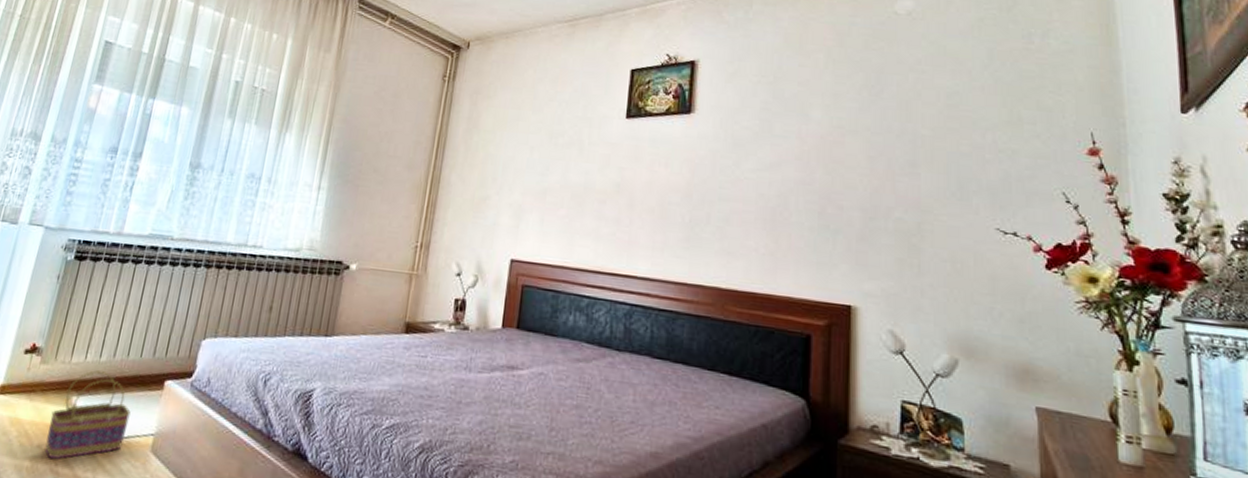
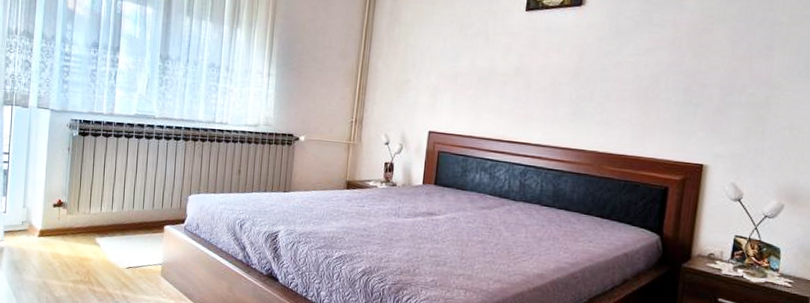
basket: present [45,370,131,461] -> none [82,219,142,282]

